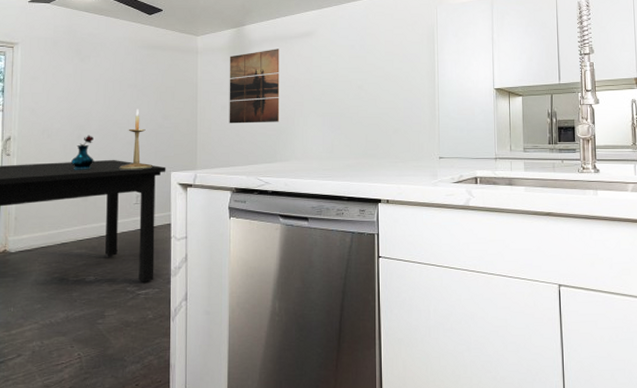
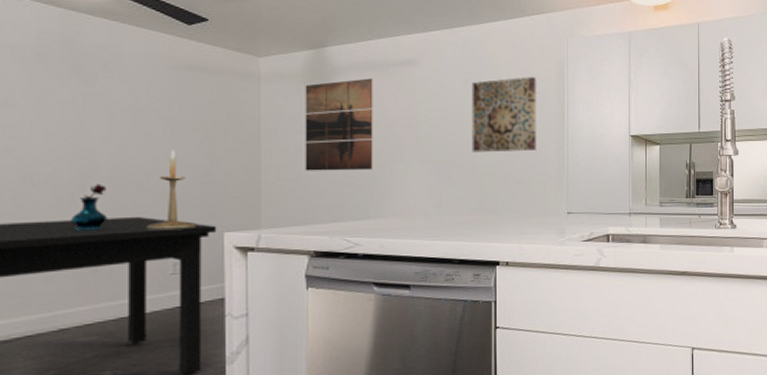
wall art: none [357,41,412,106] -> present [471,77,537,153]

